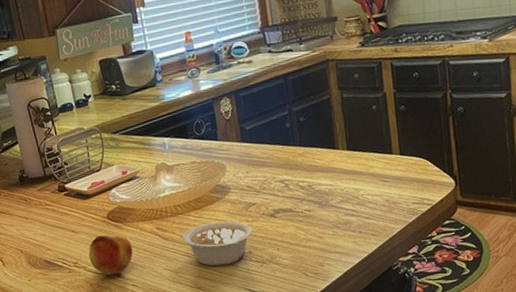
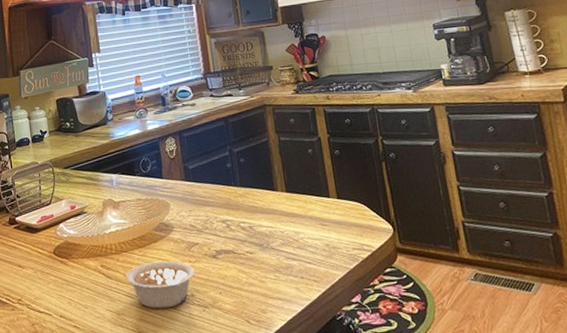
fruit: present [88,235,133,275] -> none [33,271,77,314]

